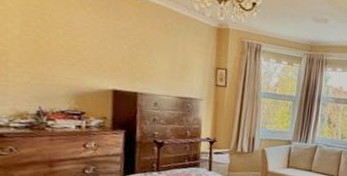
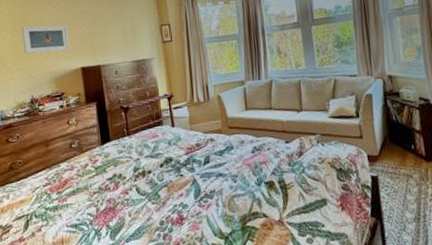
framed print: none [36,23,103,67] -> present [21,25,70,54]

